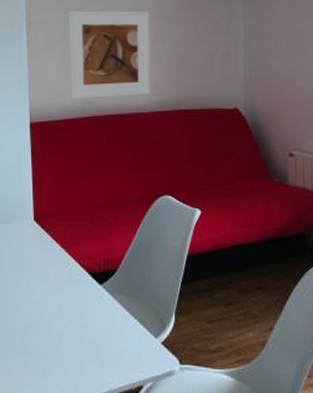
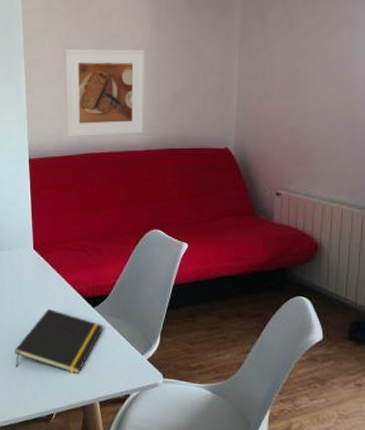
notepad: none [12,287,112,364] -> present [15,308,103,374]

